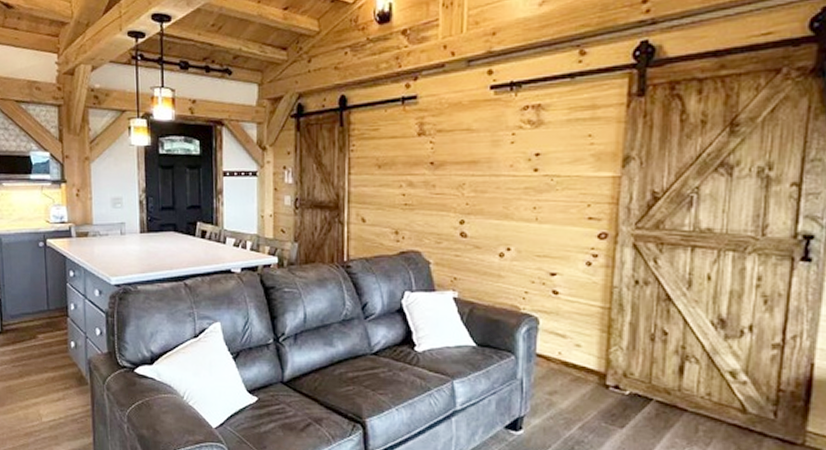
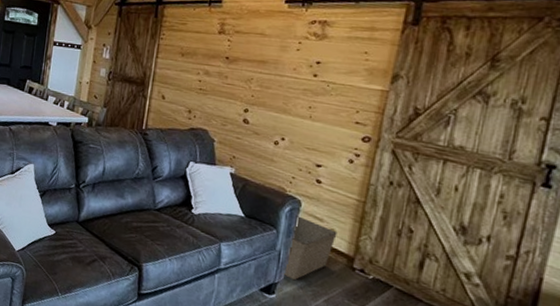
storage bin: none [527,336,584,411] -> present [281,216,337,281]

